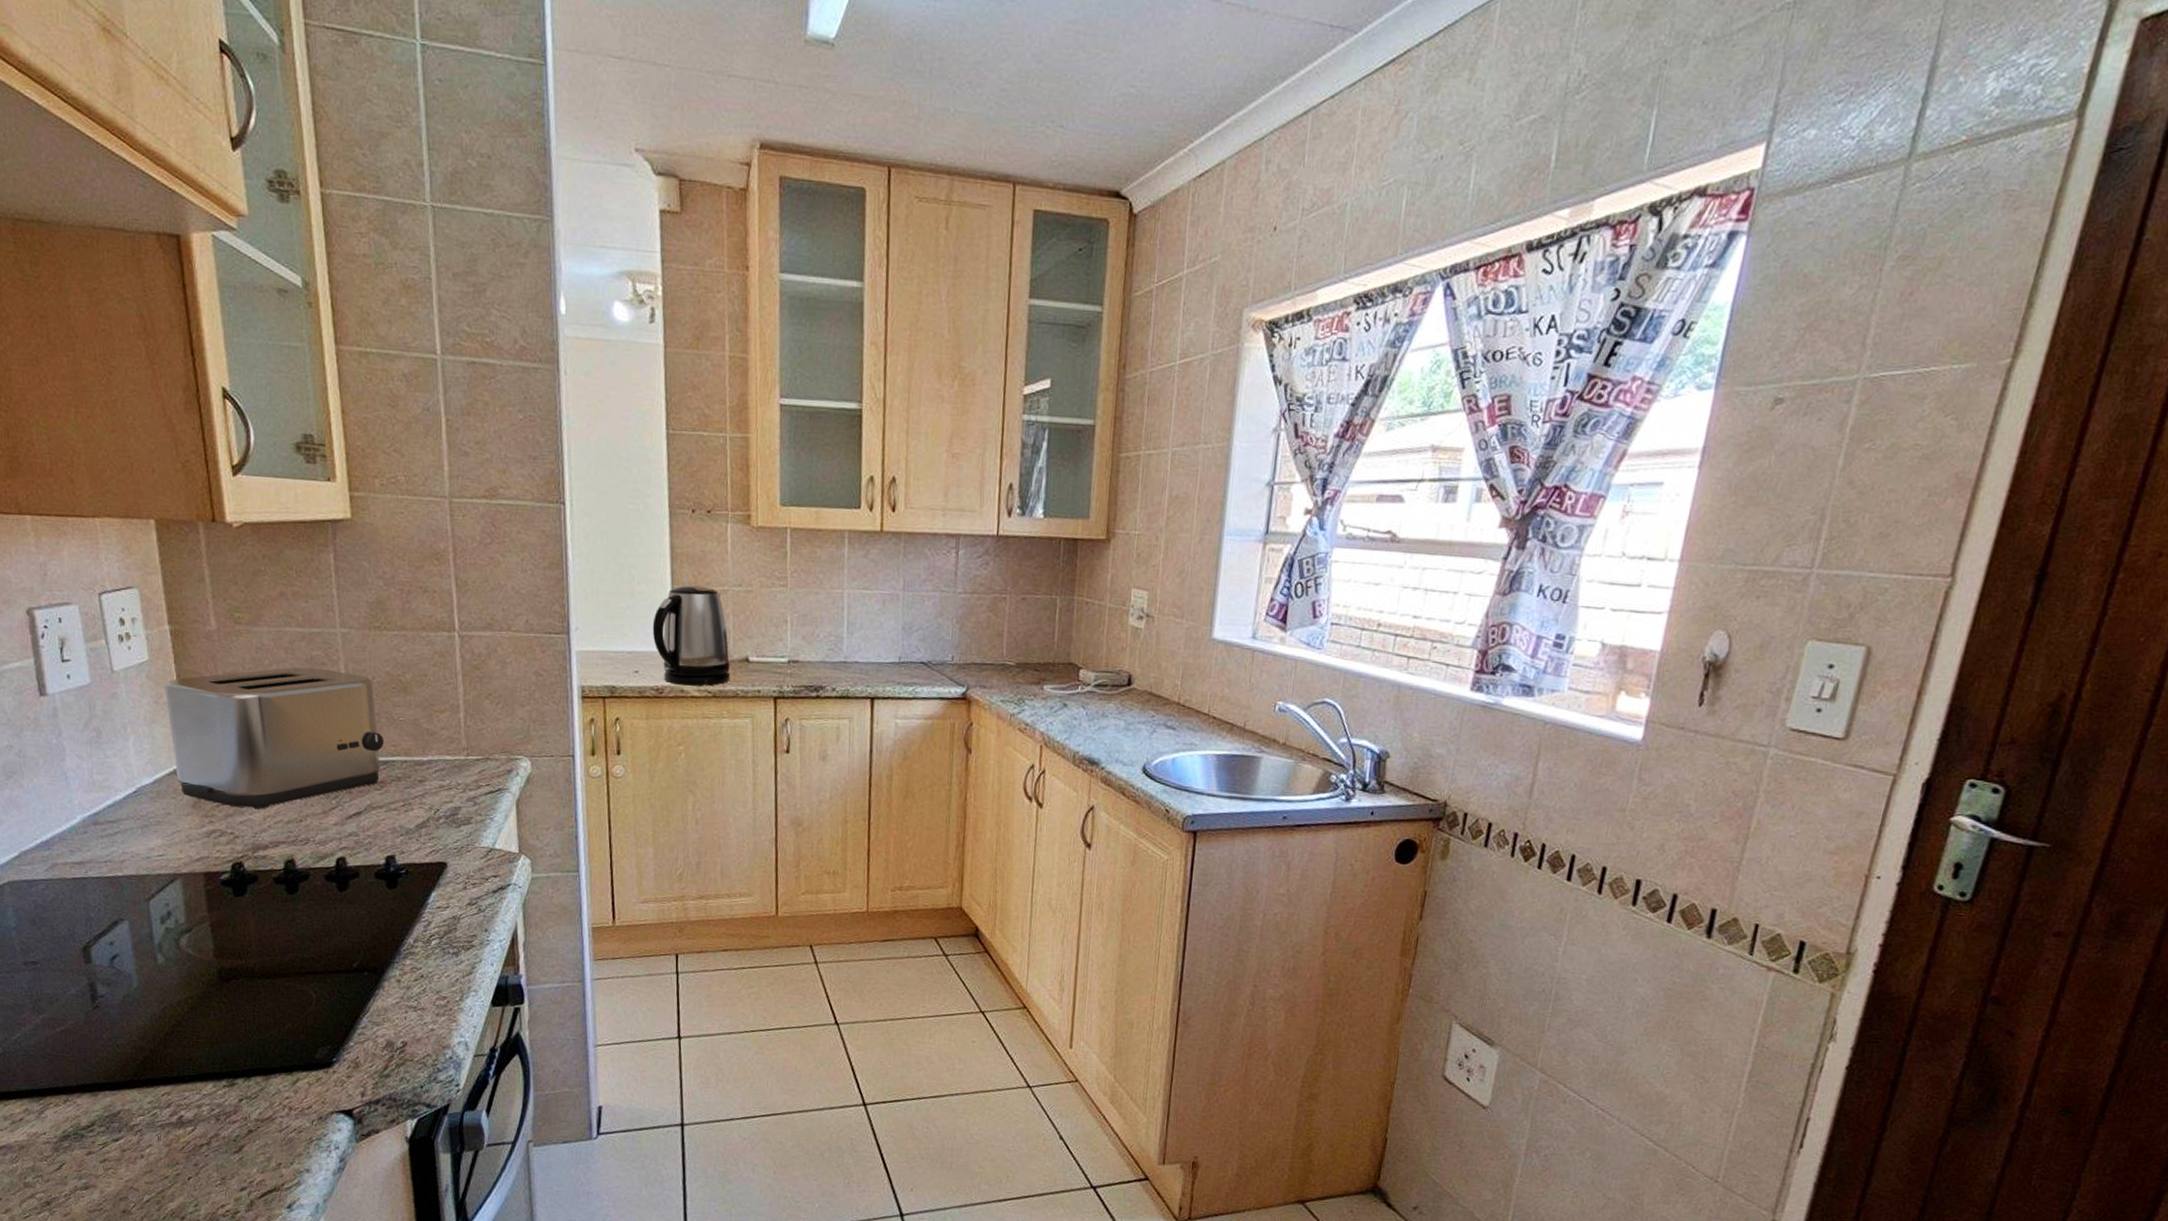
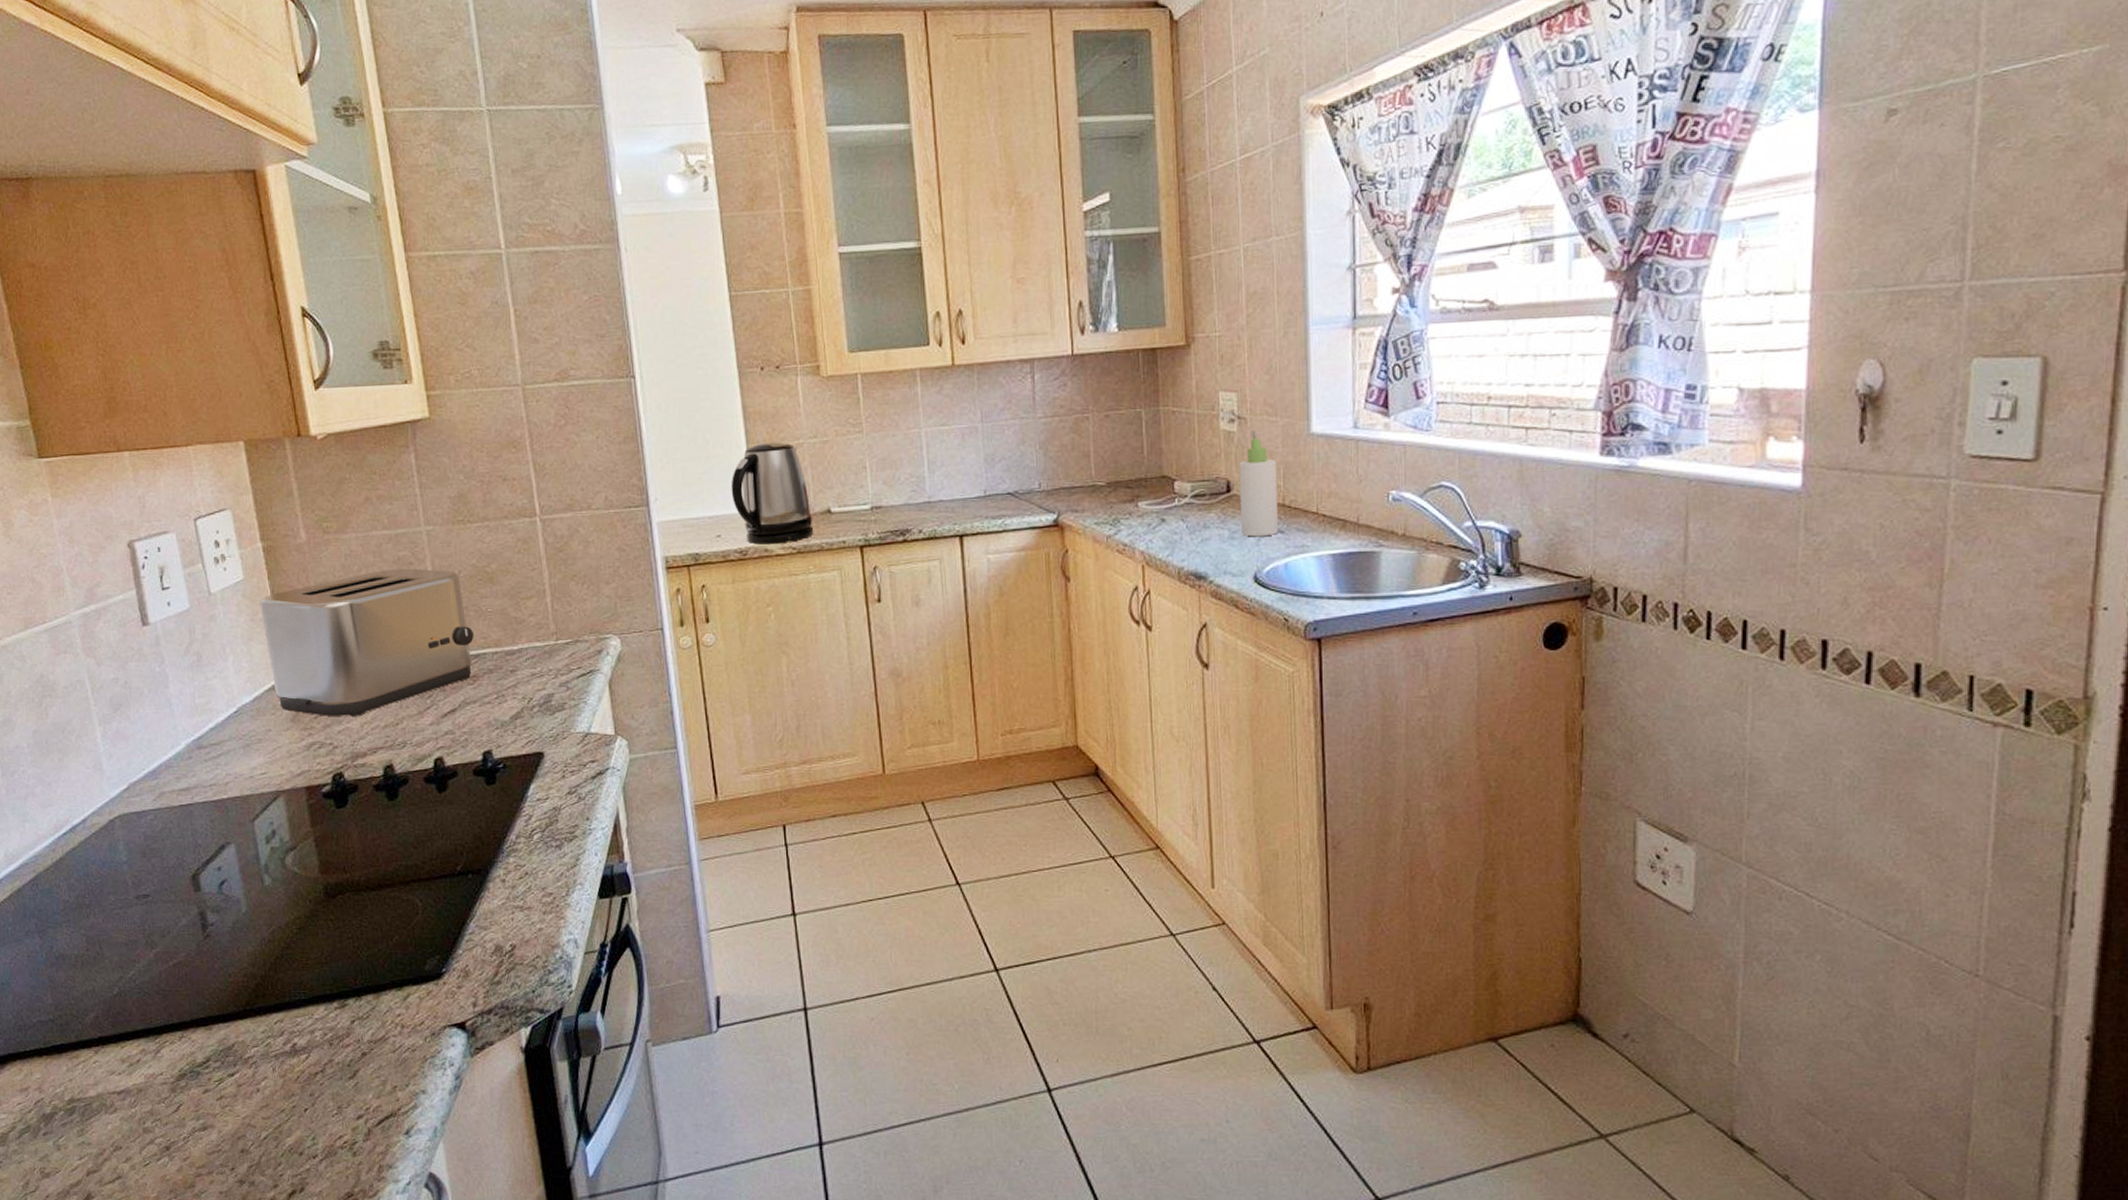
bottle: none [1136,628,1177,731] -> present [1239,429,1279,537]

